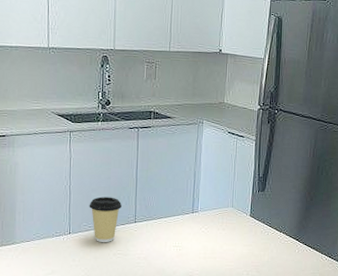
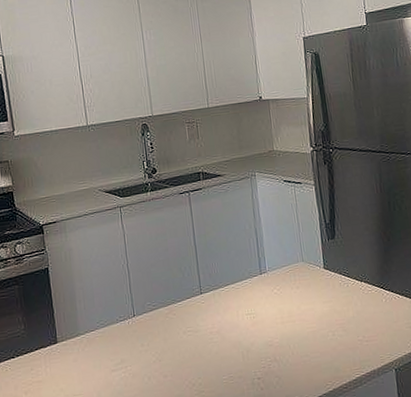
coffee cup: present [89,196,122,243] -> none [150,269,184,322]

